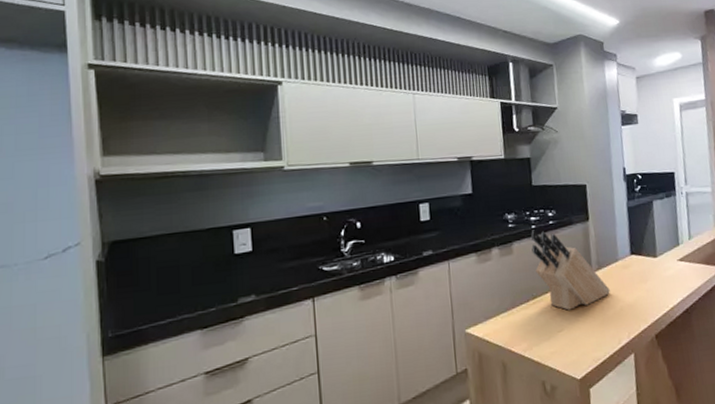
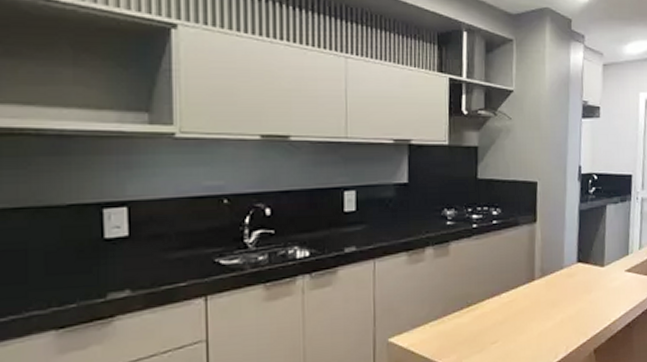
knife block: present [530,229,611,311] -> none [470,229,553,321]

